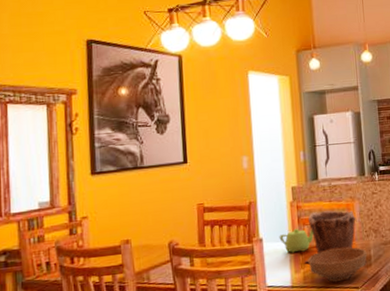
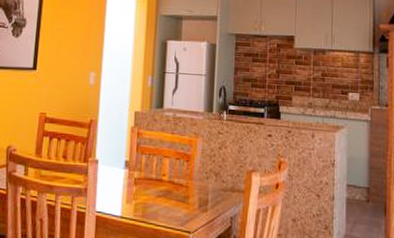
teapot: present [279,228,314,253] -> none [115,155,151,182]
plant pot: present [304,210,356,264] -> none [137,142,197,196]
bowl: present [308,247,367,283] -> none [141,185,204,222]

